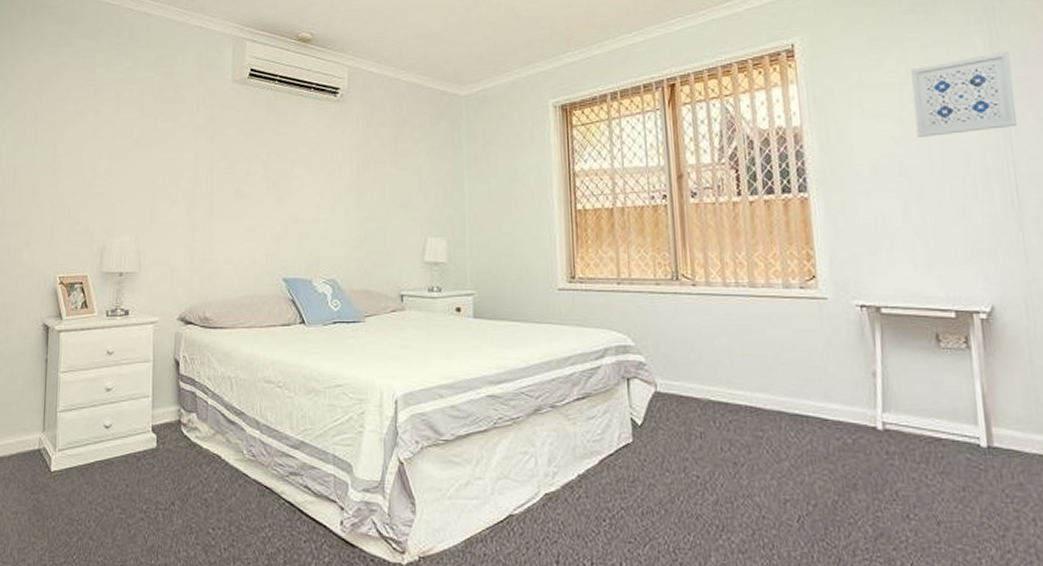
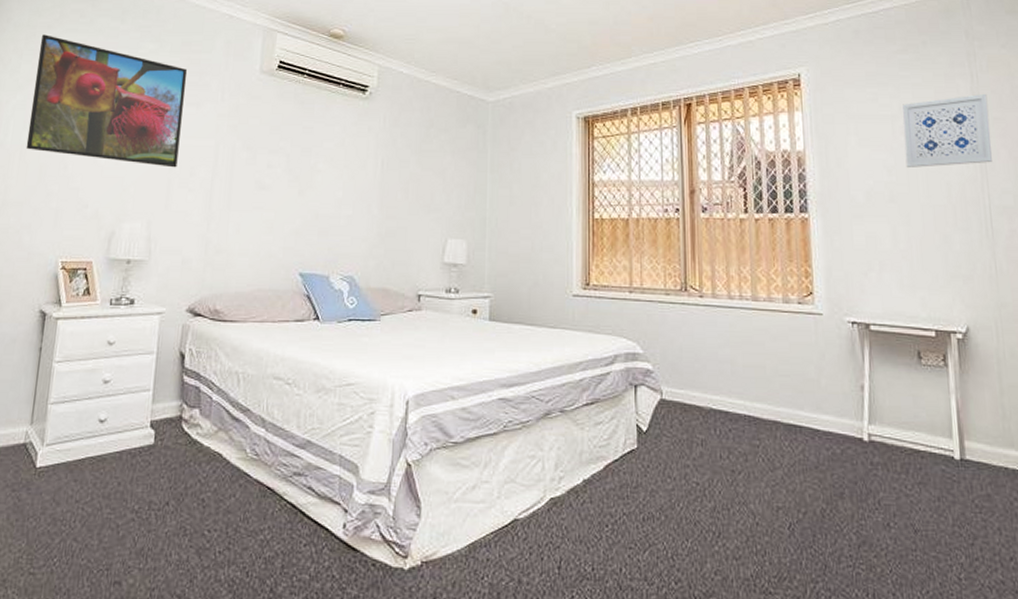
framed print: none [18,59,163,181] -> present [26,34,188,168]

